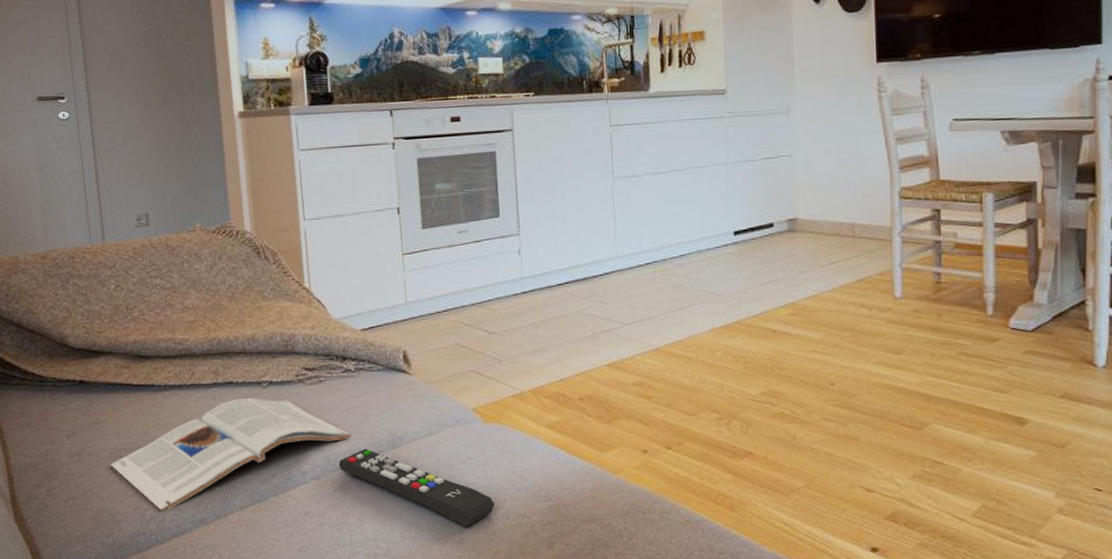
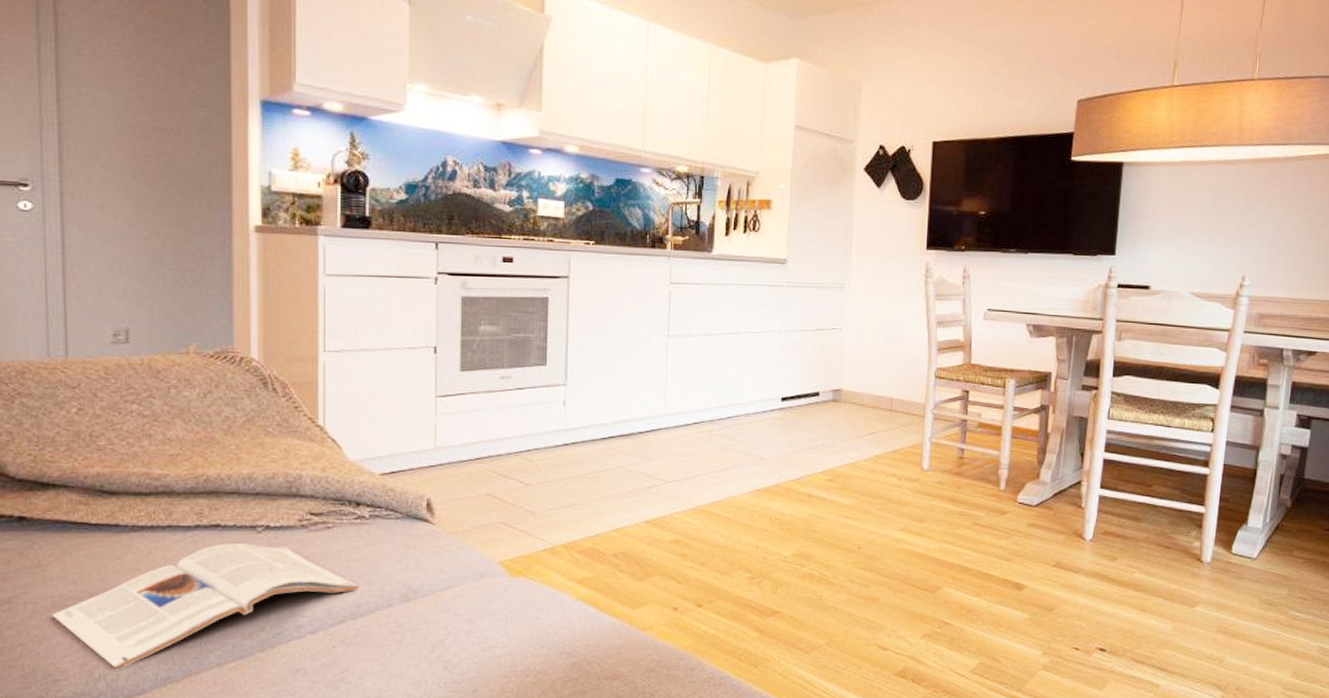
remote control: present [338,448,495,527] -> none [341,601,514,685]

